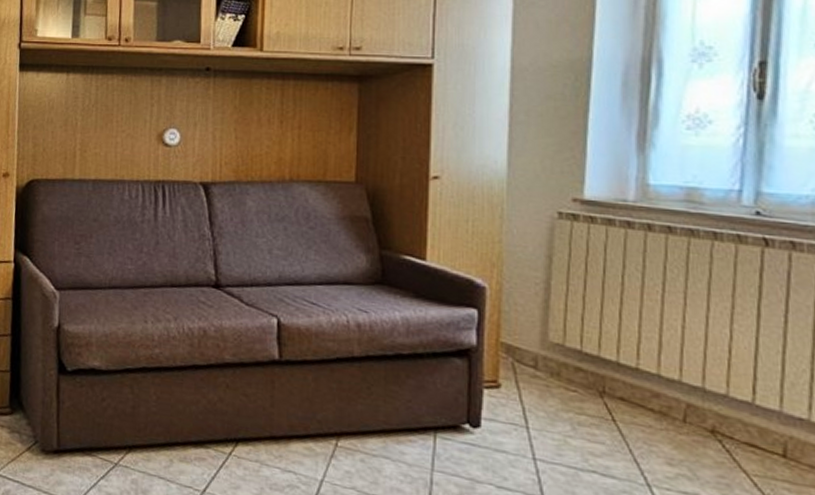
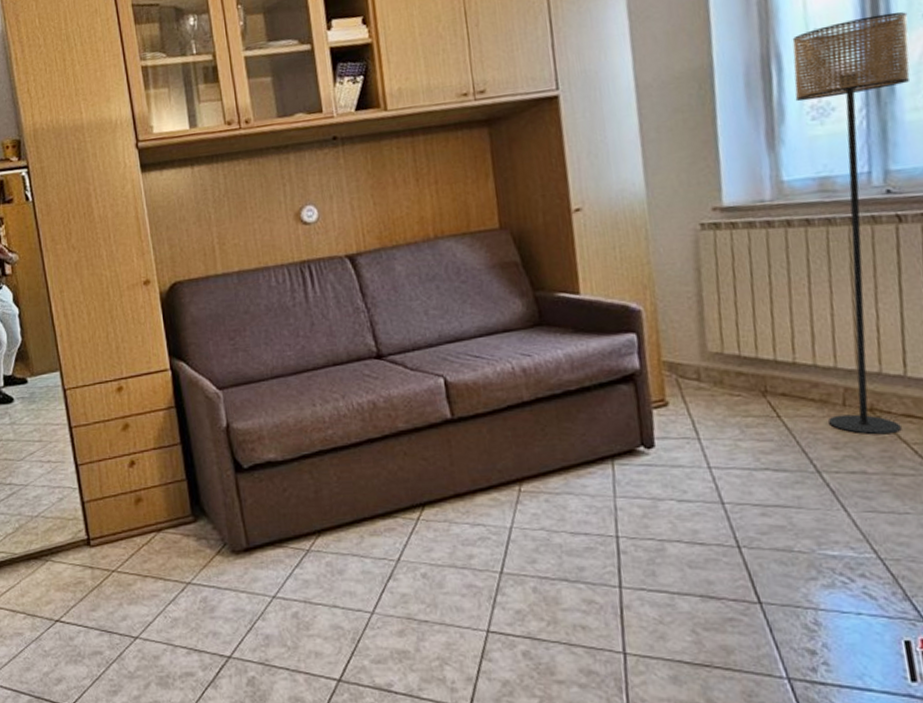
floor lamp: none [666,37,800,461] -> present [792,12,911,435]

